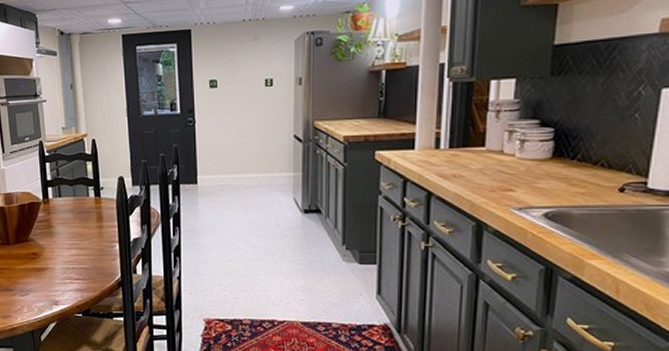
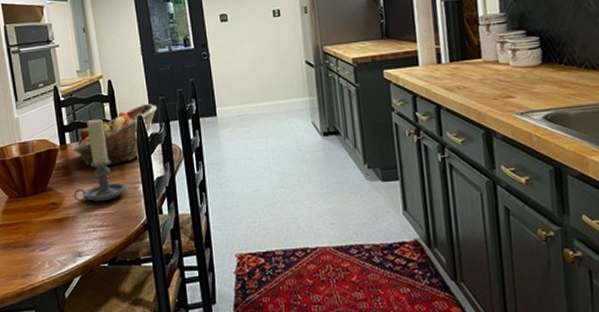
candle holder: none [53,176,104,257] -> present [73,118,127,202]
fruit basket: none [55,165,139,223] -> present [73,103,158,167]

